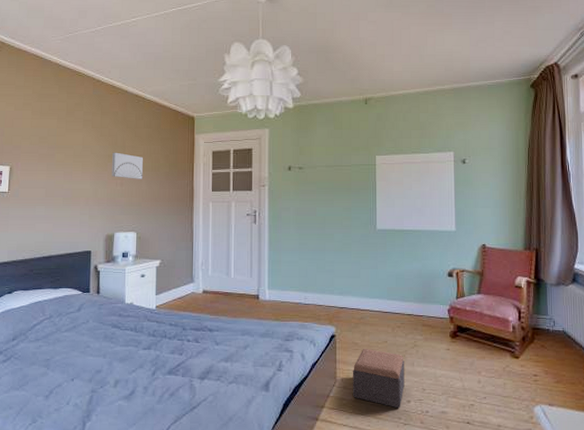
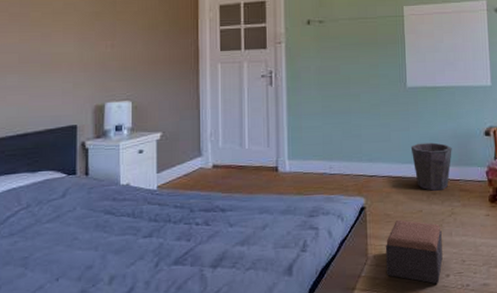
wall art: present [112,152,143,179] -> none [100,8,137,40]
waste bin: none [378,280,417,324] -> present [410,142,452,191]

